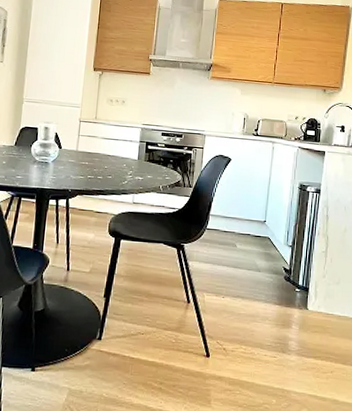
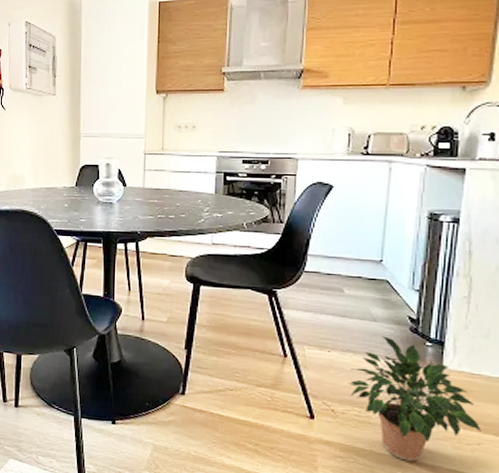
potted plant: none [237,284,334,390] -> present [347,336,482,462]

